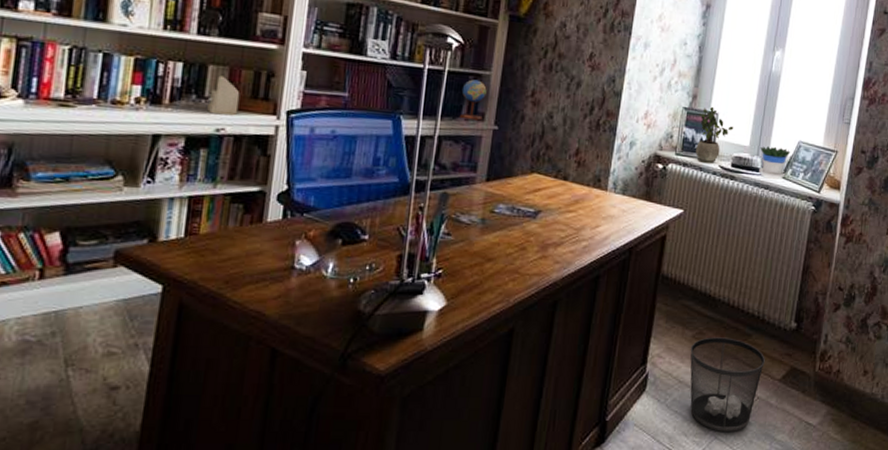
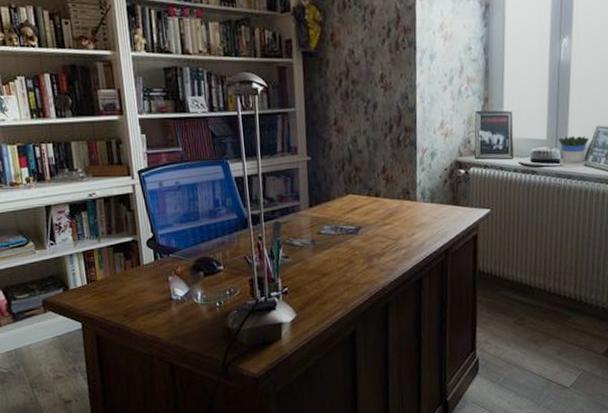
bookend: present [207,75,240,116] -> none [78,149,102,183]
globe: present [459,79,488,121] -> none [273,118,296,155]
waste bin: present [690,337,765,432] -> none [514,320,587,403]
potted plant: present [695,106,734,164] -> none [492,106,529,163]

